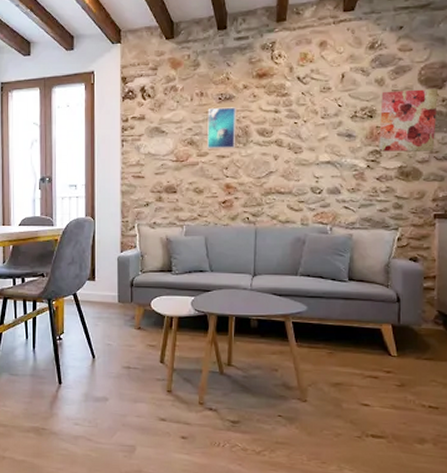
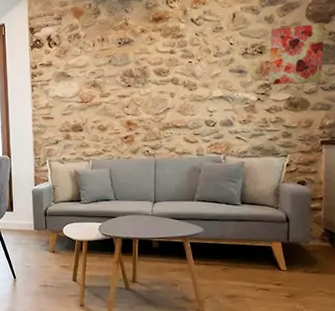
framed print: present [207,107,236,149] -> none [108,50,135,90]

